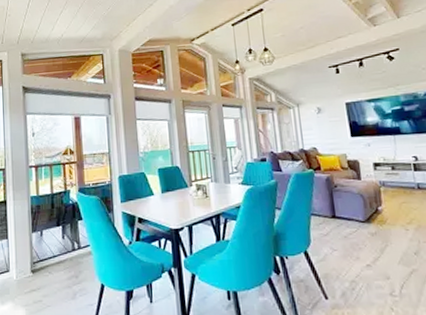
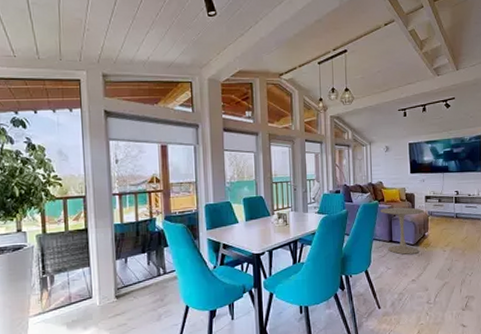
side table: none [316,176,374,233] -> present [380,207,424,255]

